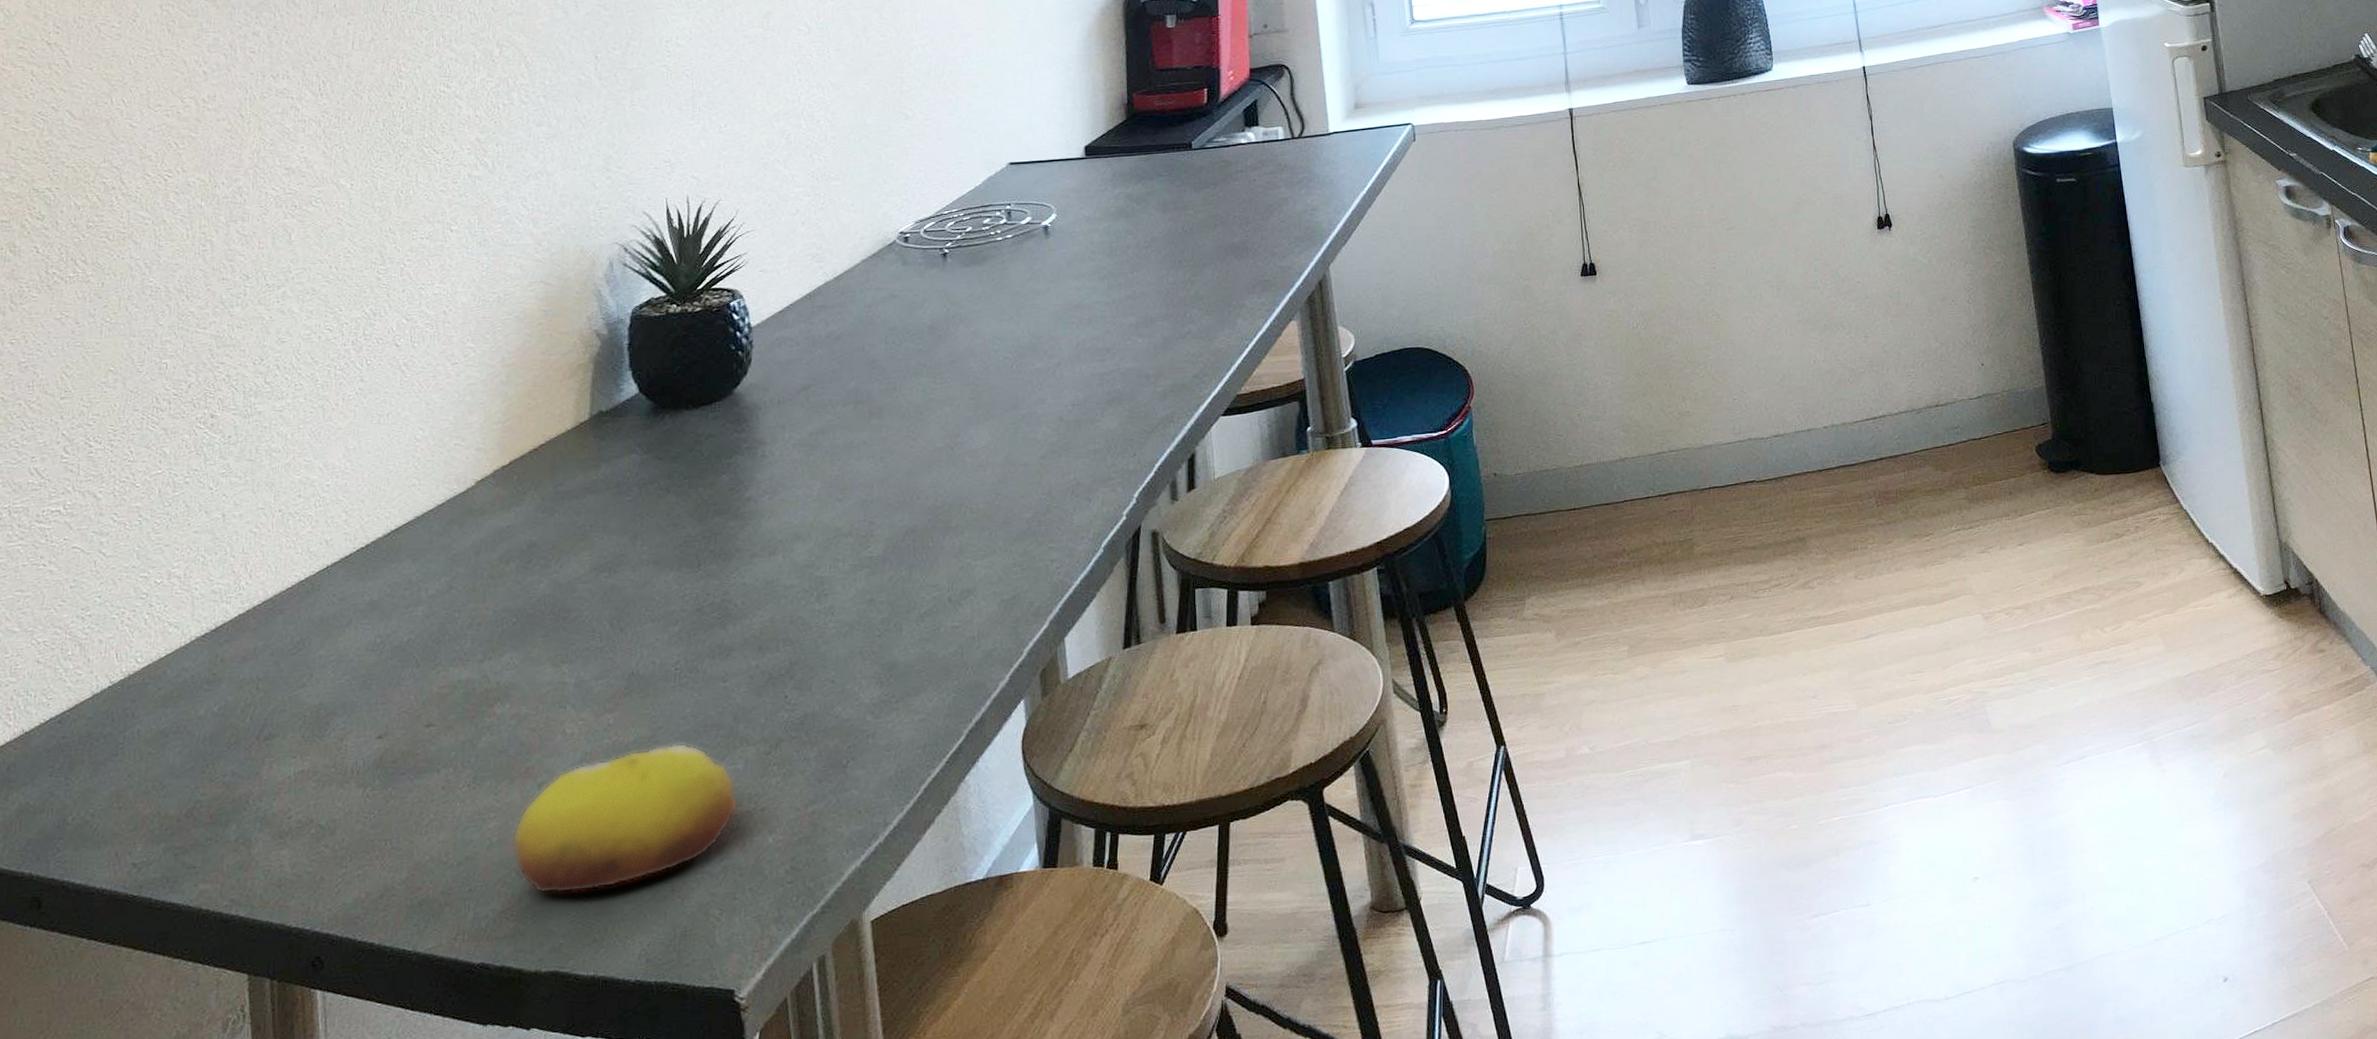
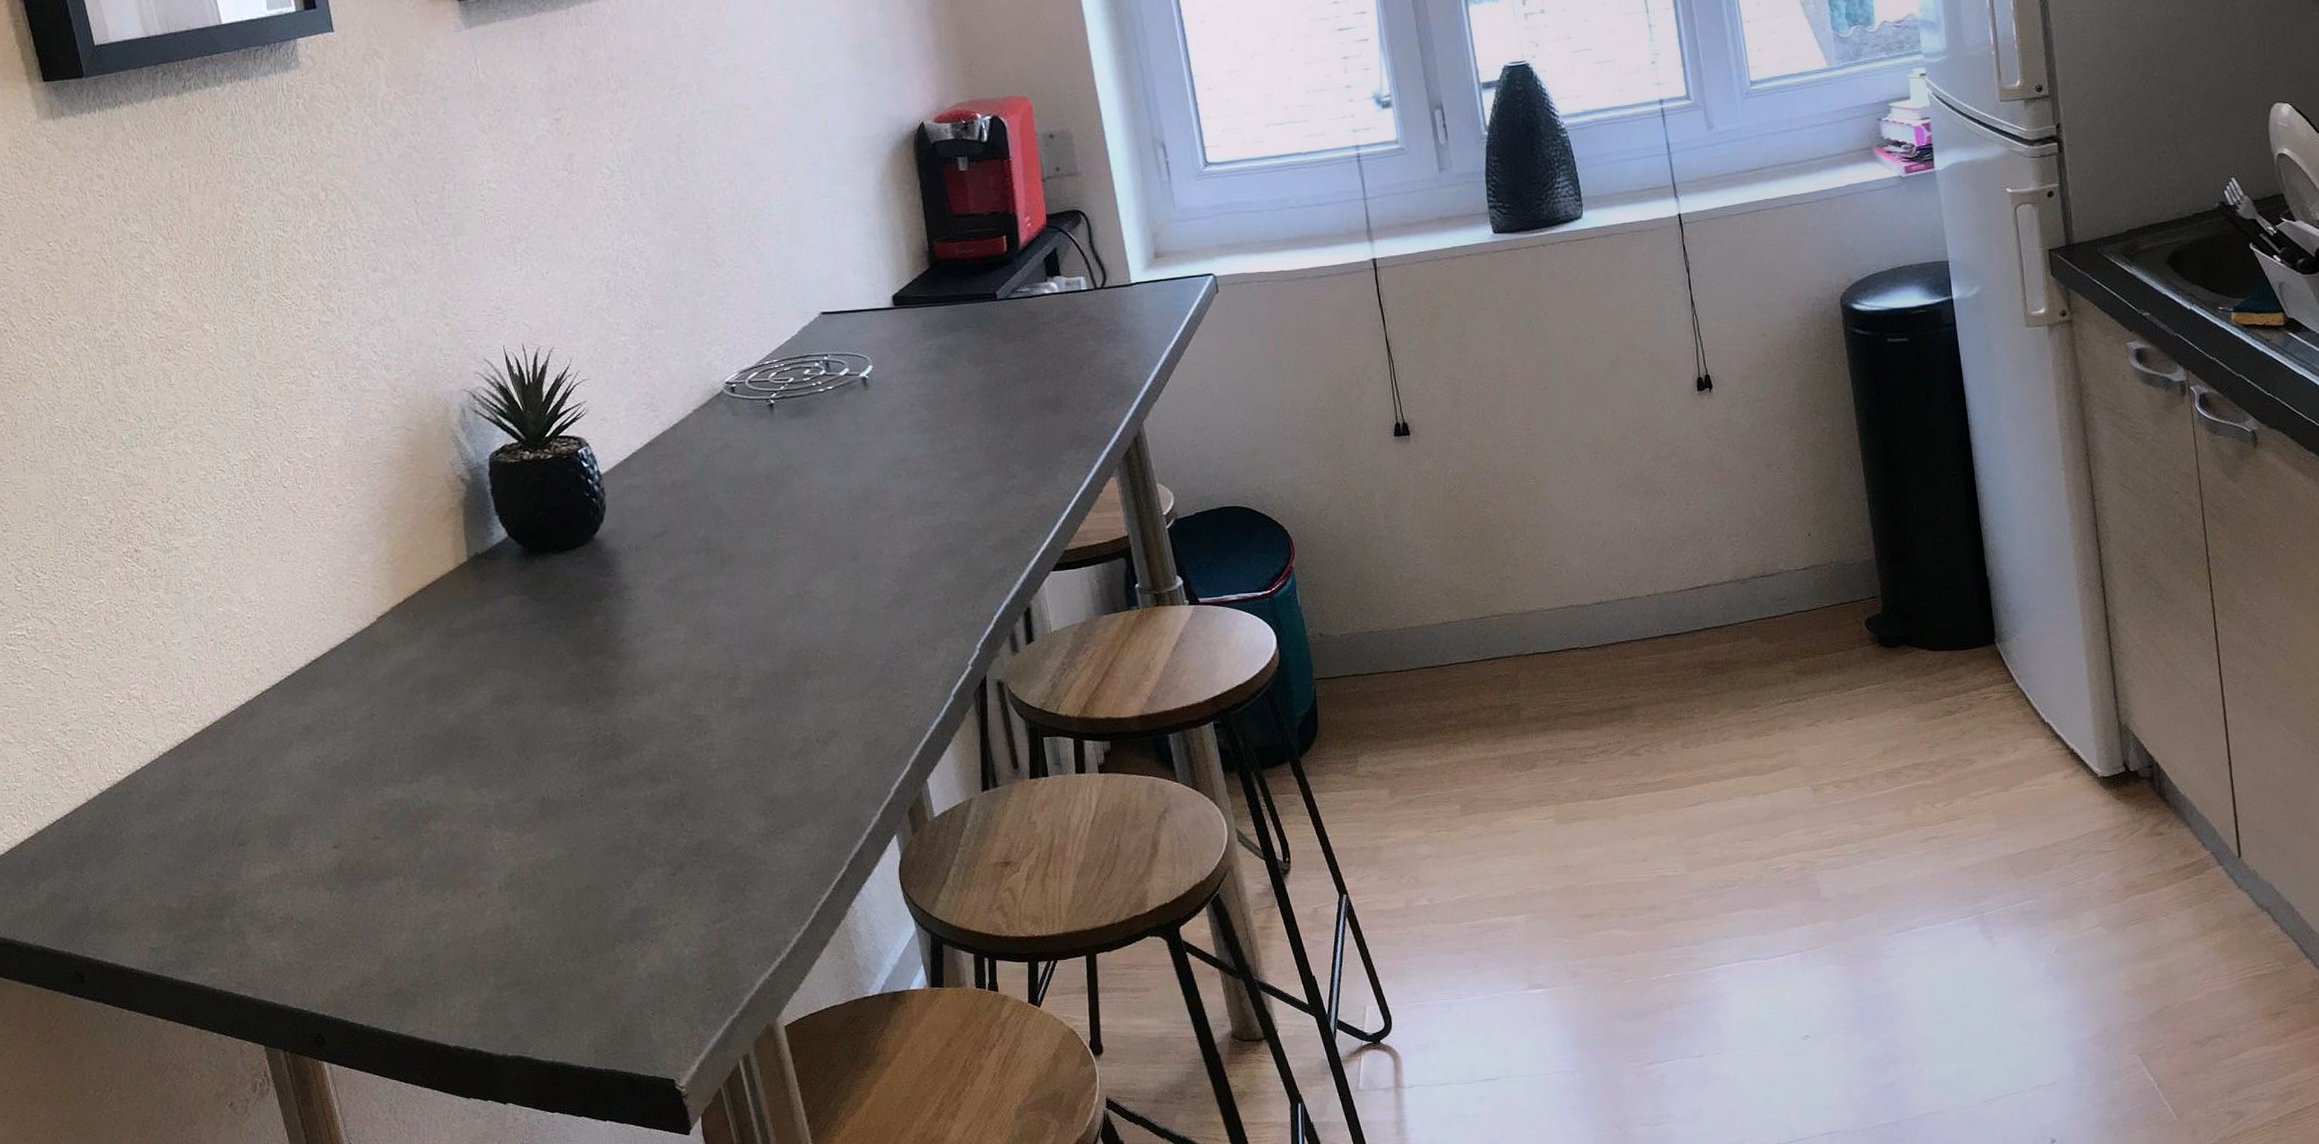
fruit: present [512,743,739,894] -> none [463,862,655,990]

